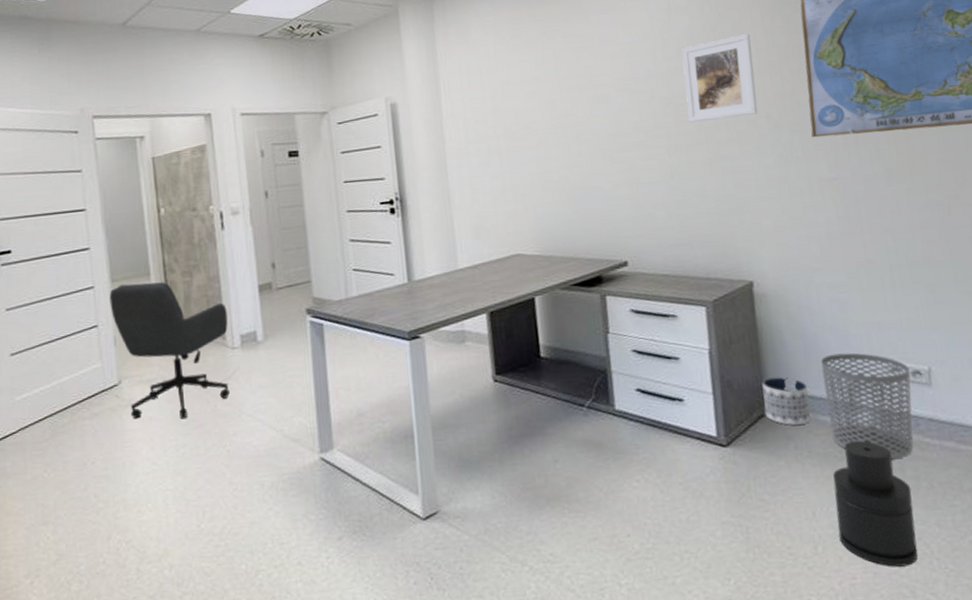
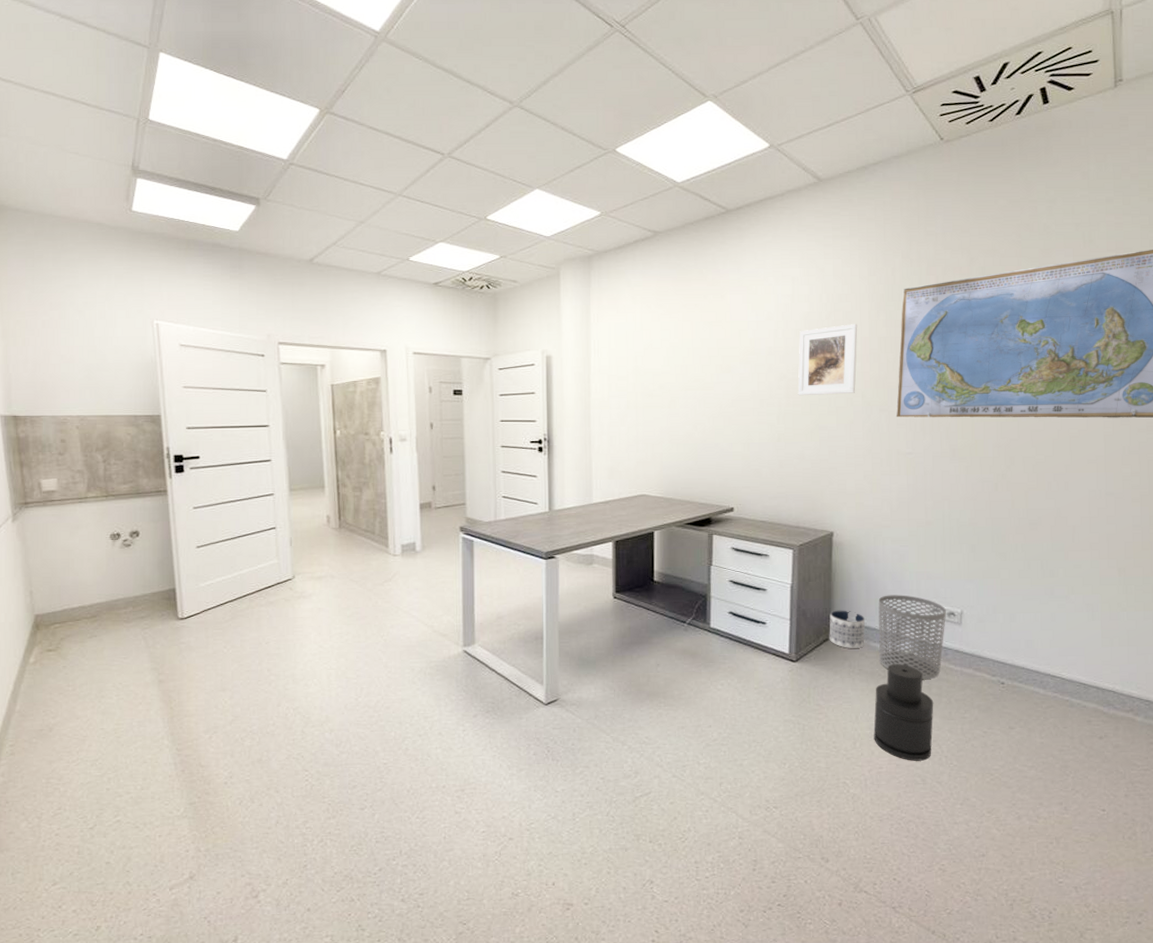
office chair: present [109,282,230,419] -> none [287,494,391,611]

